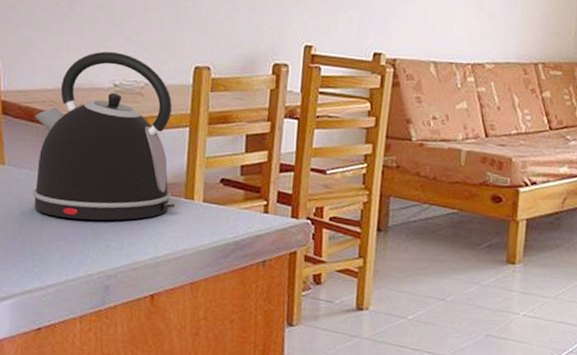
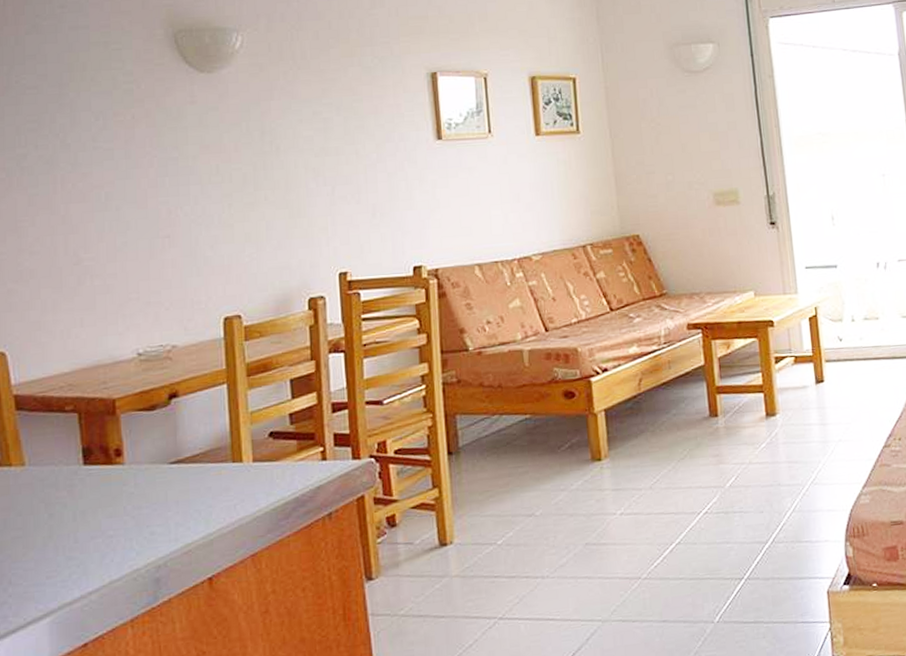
kettle: present [32,51,176,221] -> none [52,318,223,512]

